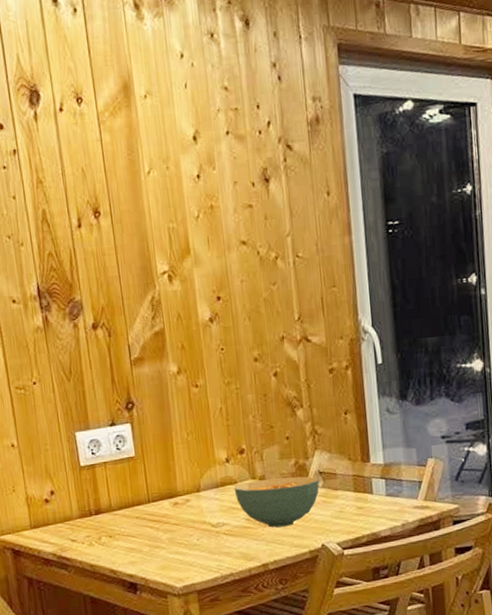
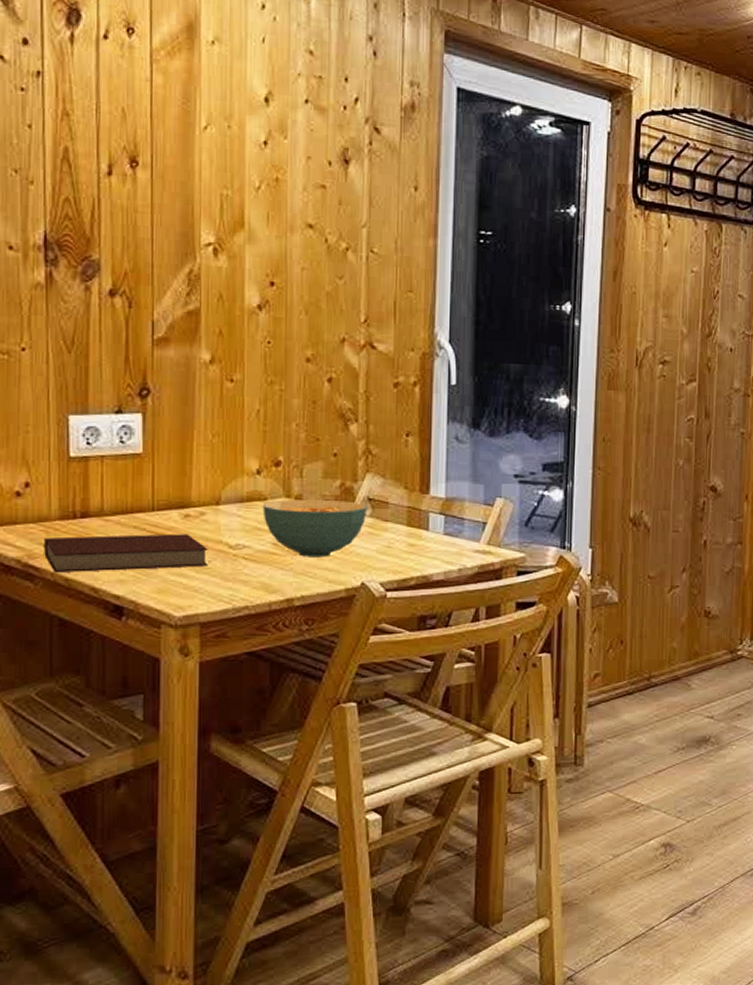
notebook: none [71,518,197,562] -> present [44,533,208,574]

